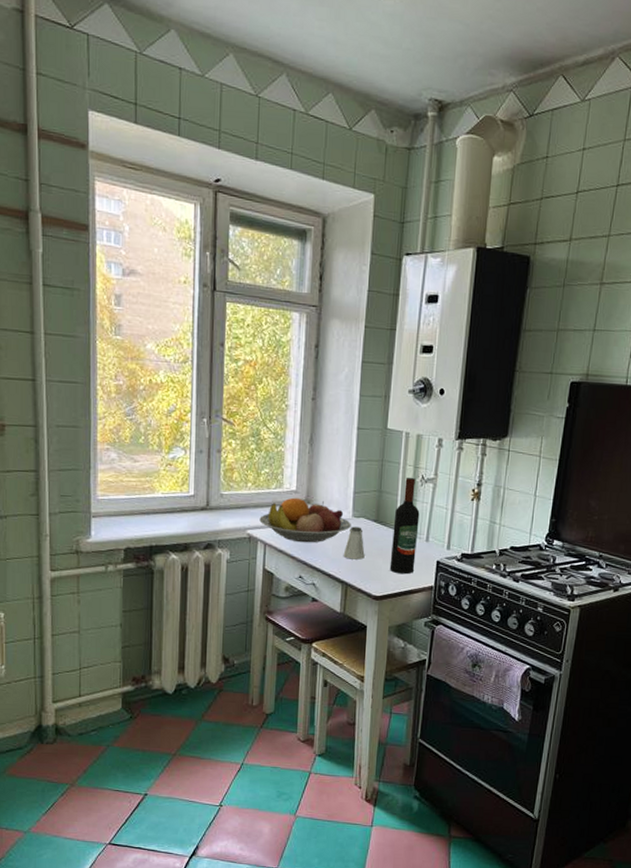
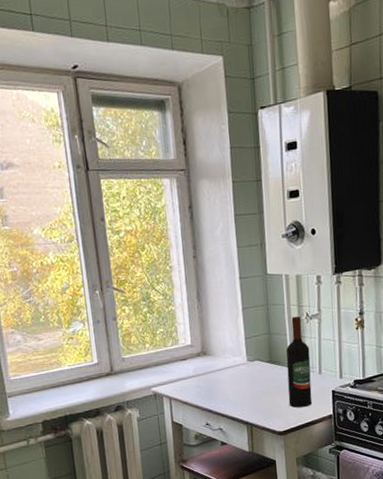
fruit bowl: present [259,497,351,543] -> none [161,350,247,392]
saltshaker: present [343,526,365,560] -> none [244,369,264,401]

